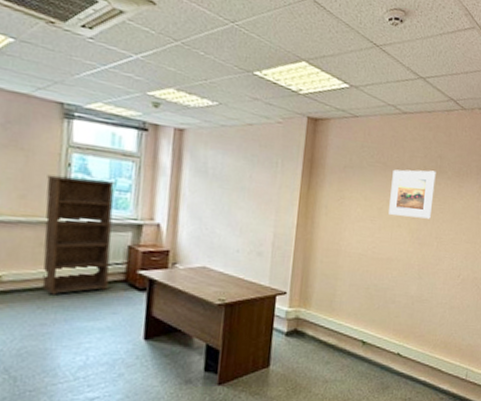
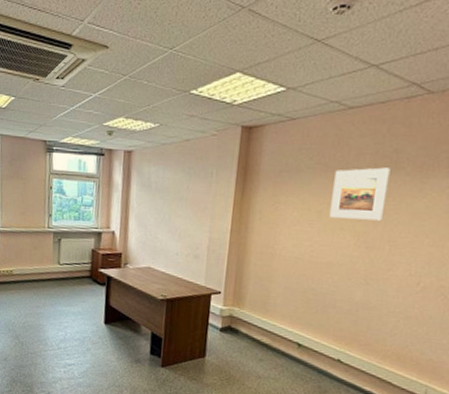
bookcase: present [42,174,115,295] -> none [36,196,82,286]

